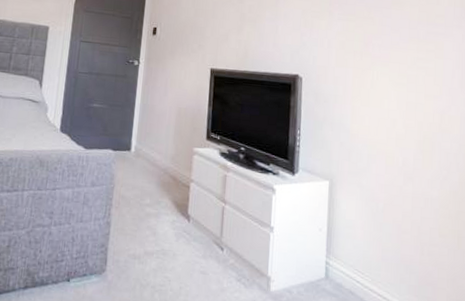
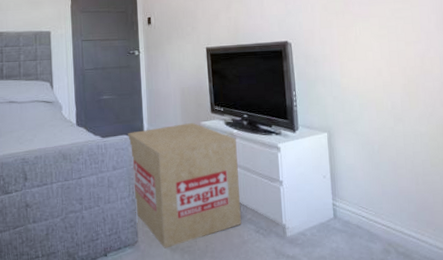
cardboard box: none [108,146,229,283] -> present [128,122,242,249]

